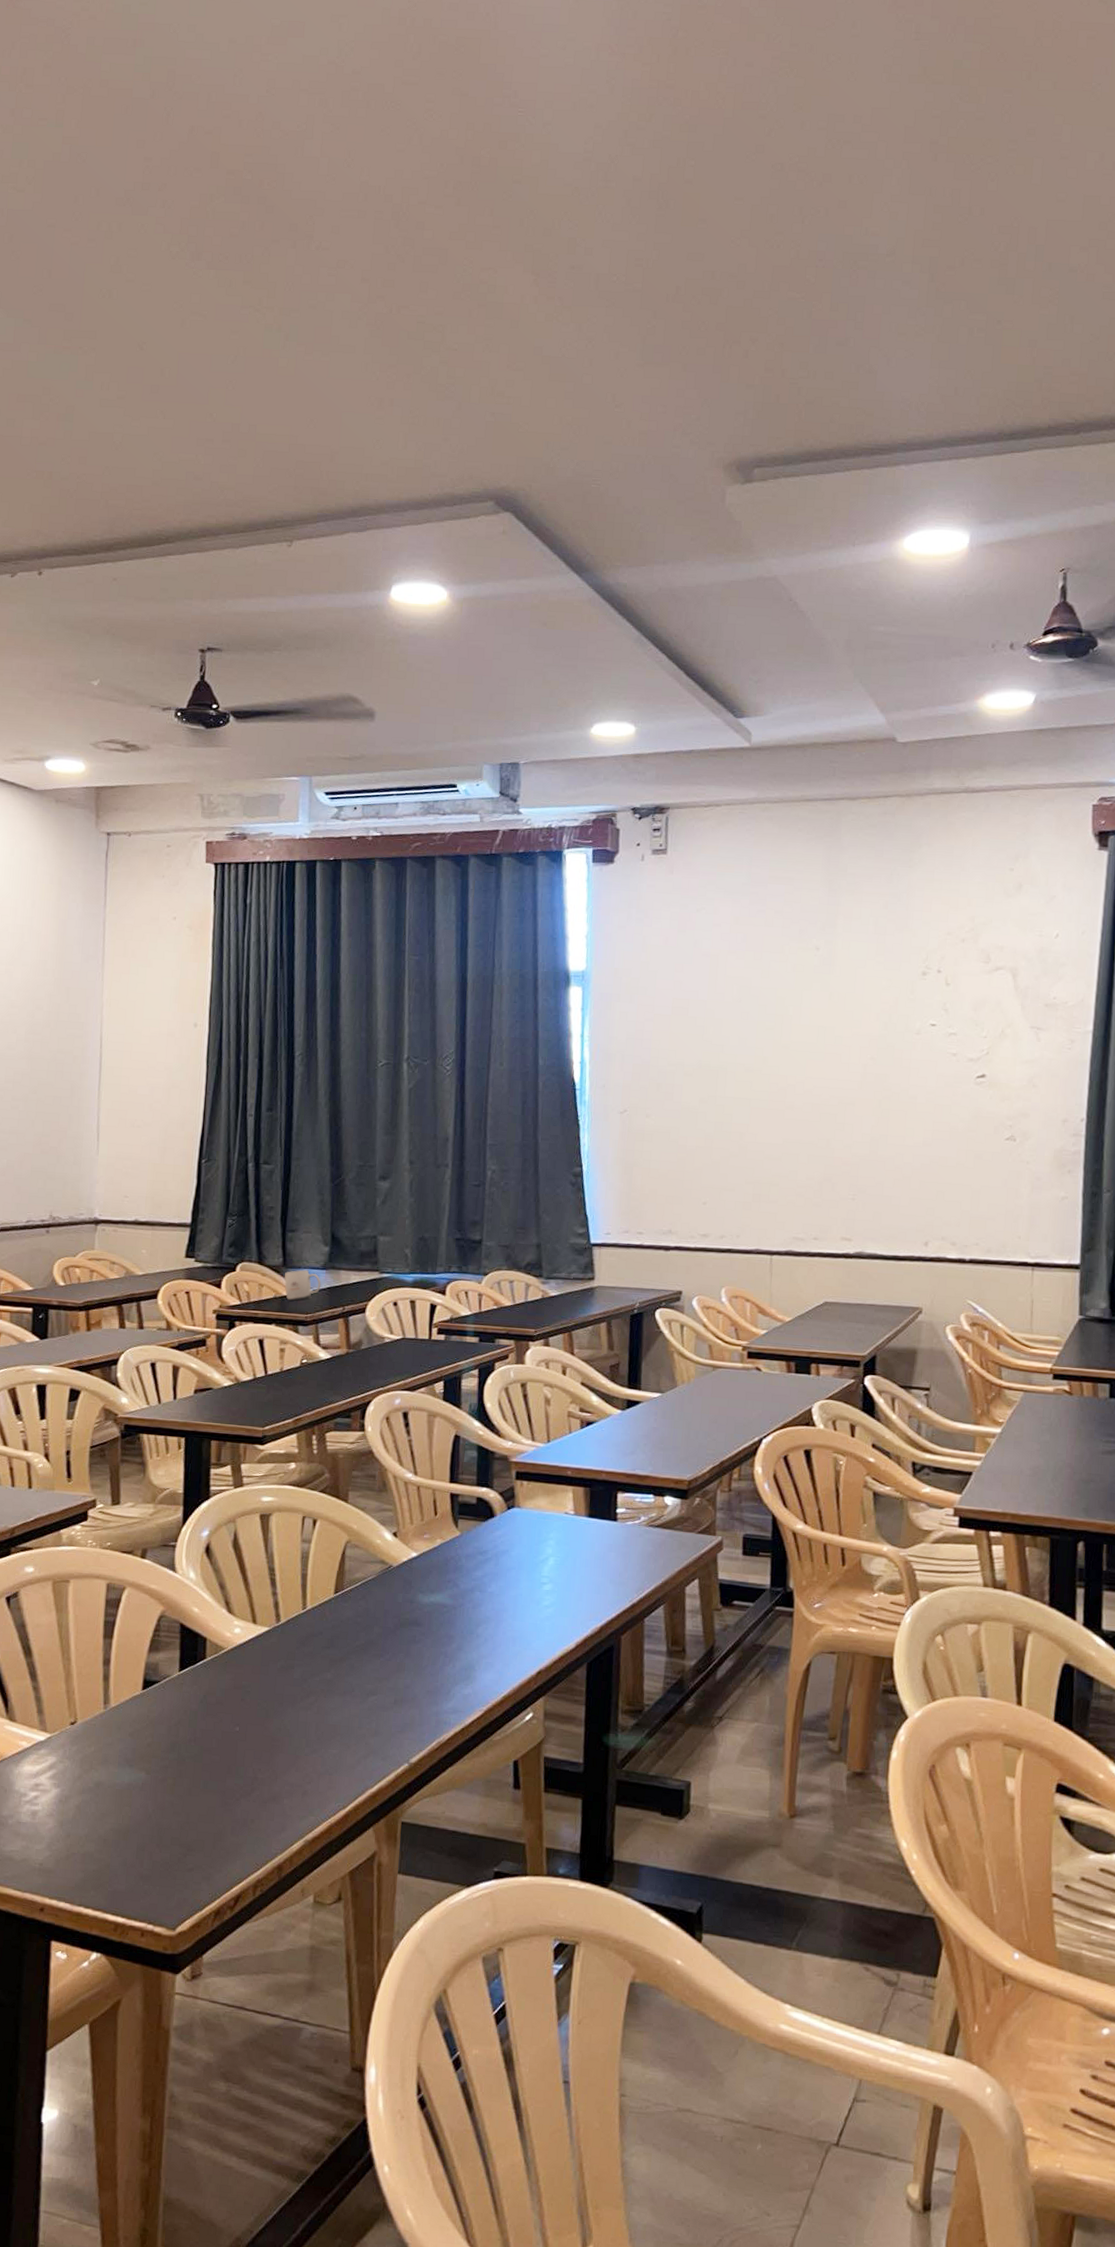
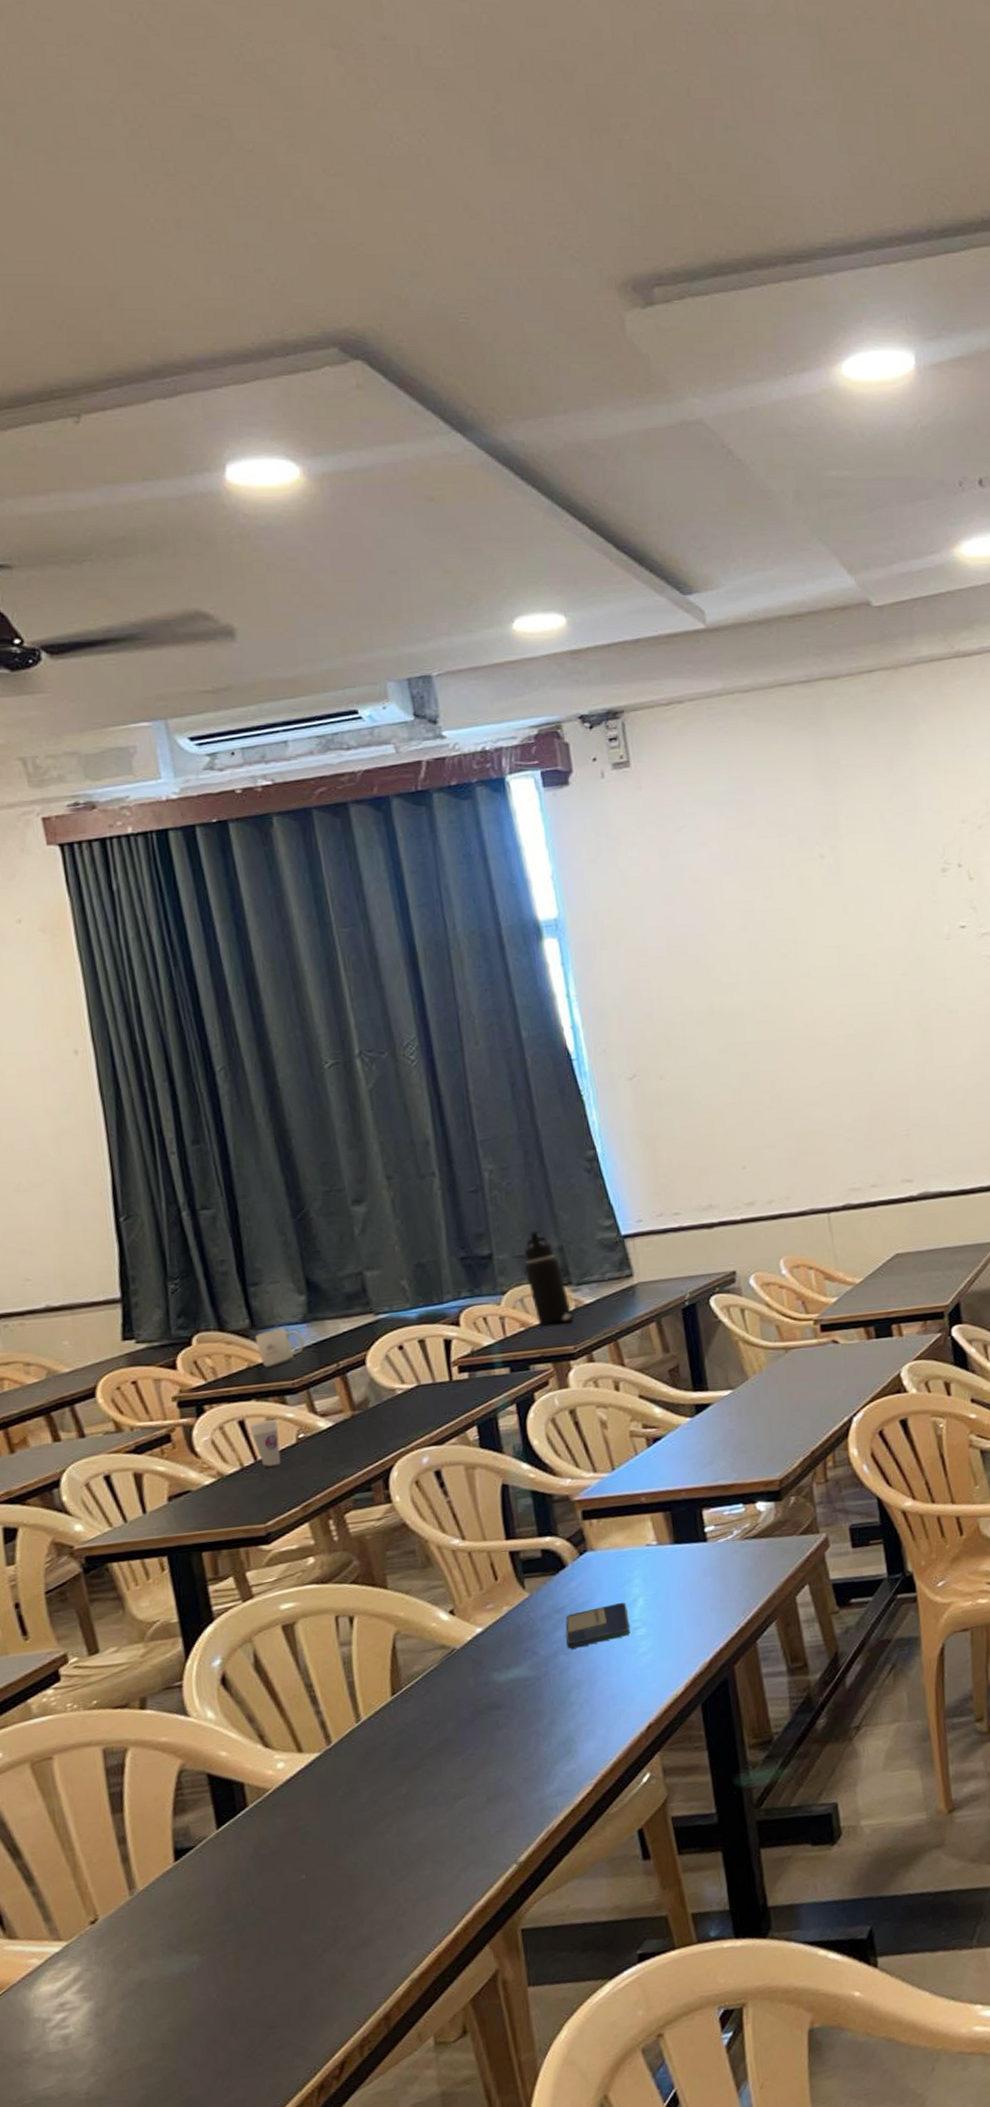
cup: none [266,1343,288,1384] -> present [250,1420,281,1470]
phone: none [483,1557,539,1589] -> present [565,1602,631,1649]
water bottle: none [506,1227,539,1312] -> present [524,1231,574,1329]

